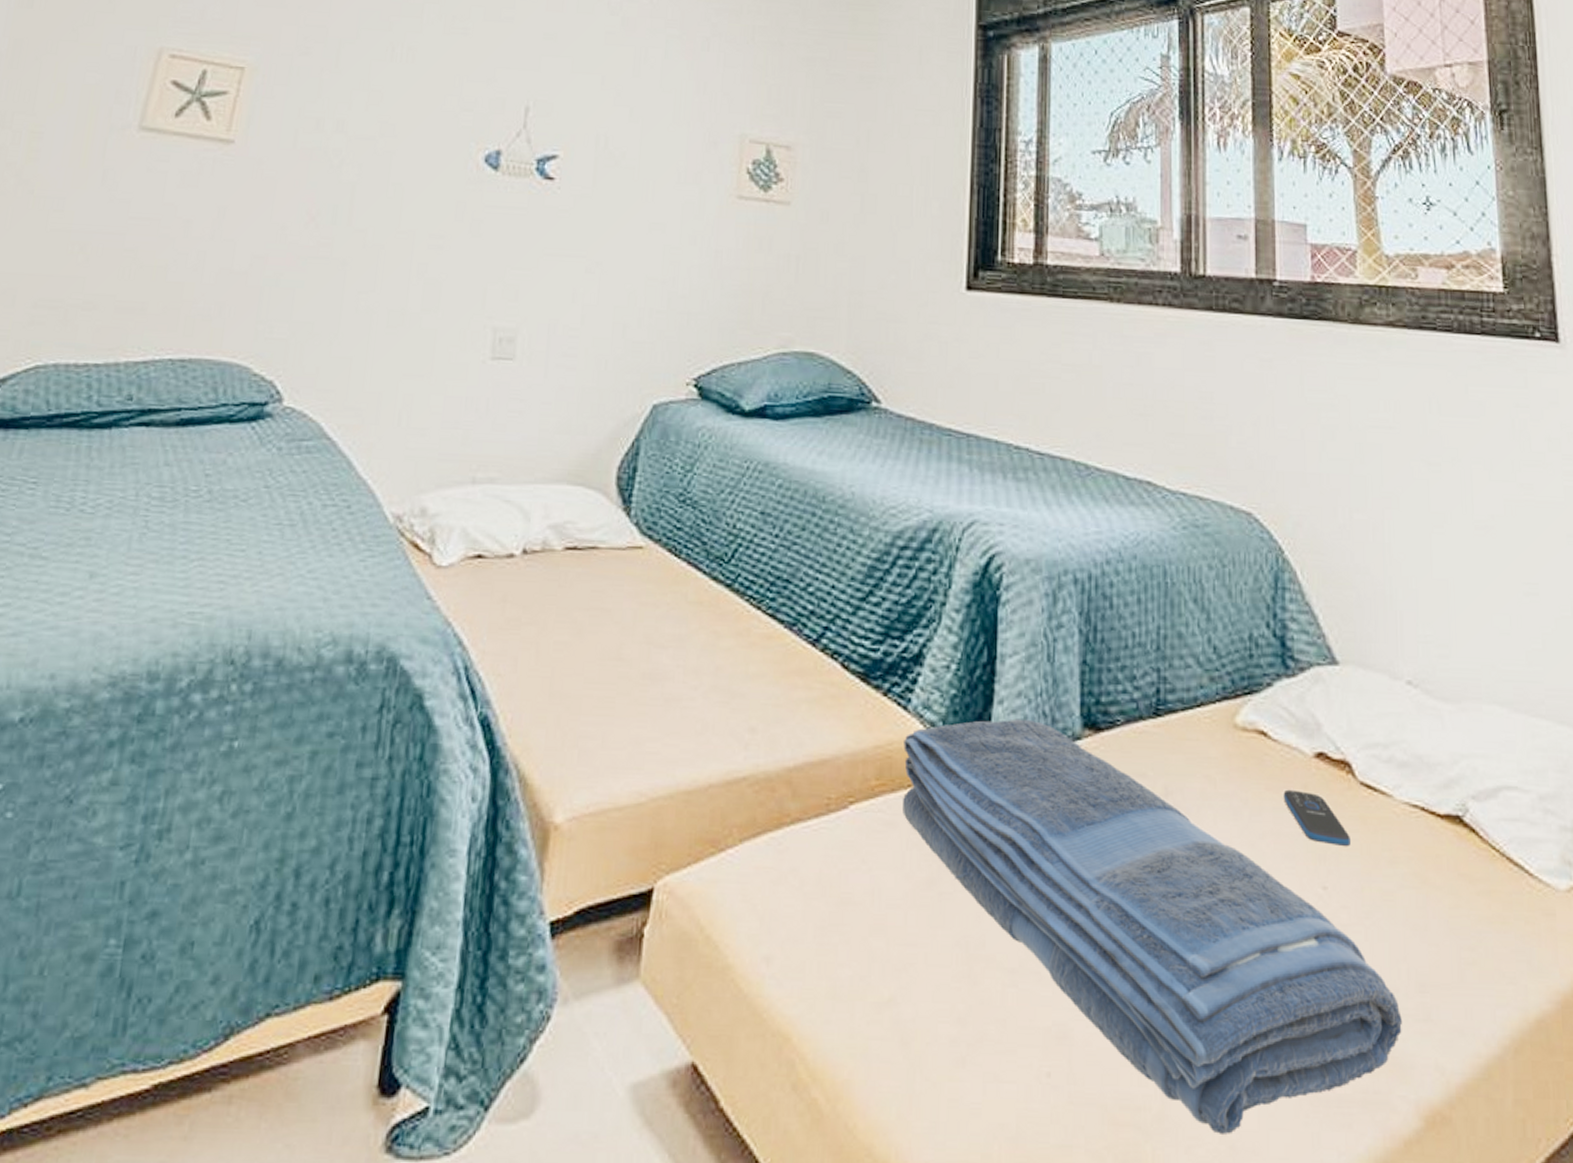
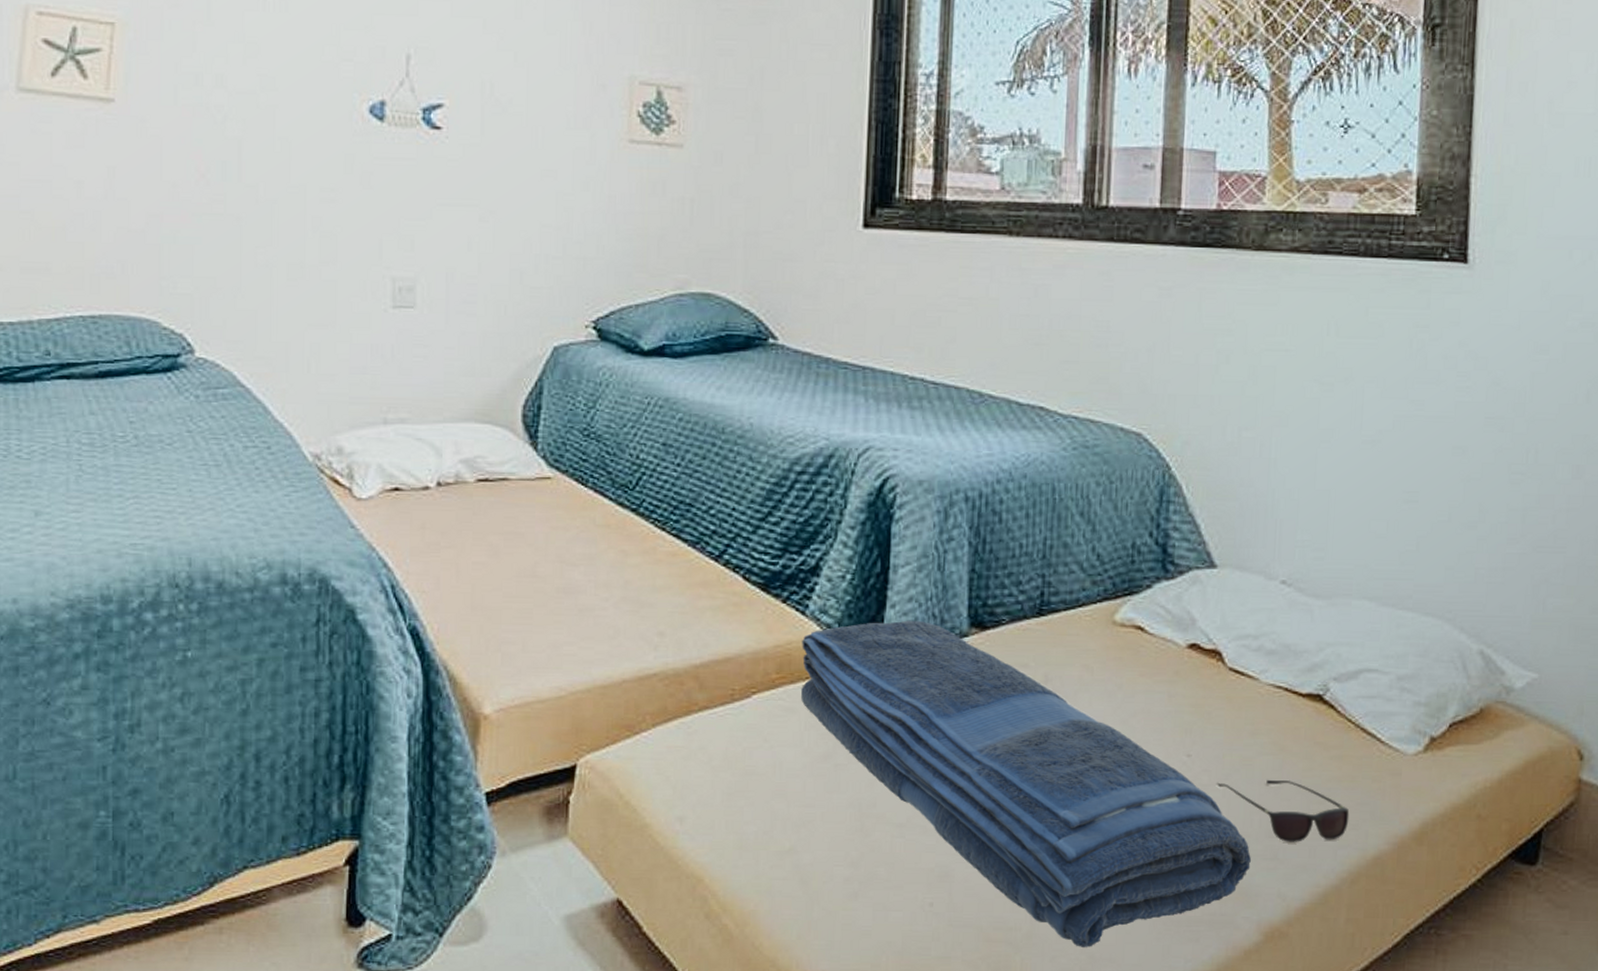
mobile phone: present [1283,789,1350,847] -> none [1156,675,1216,722]
sunglasses: none [1357,918,1505,999] -> present [1216,779,1350,842]

